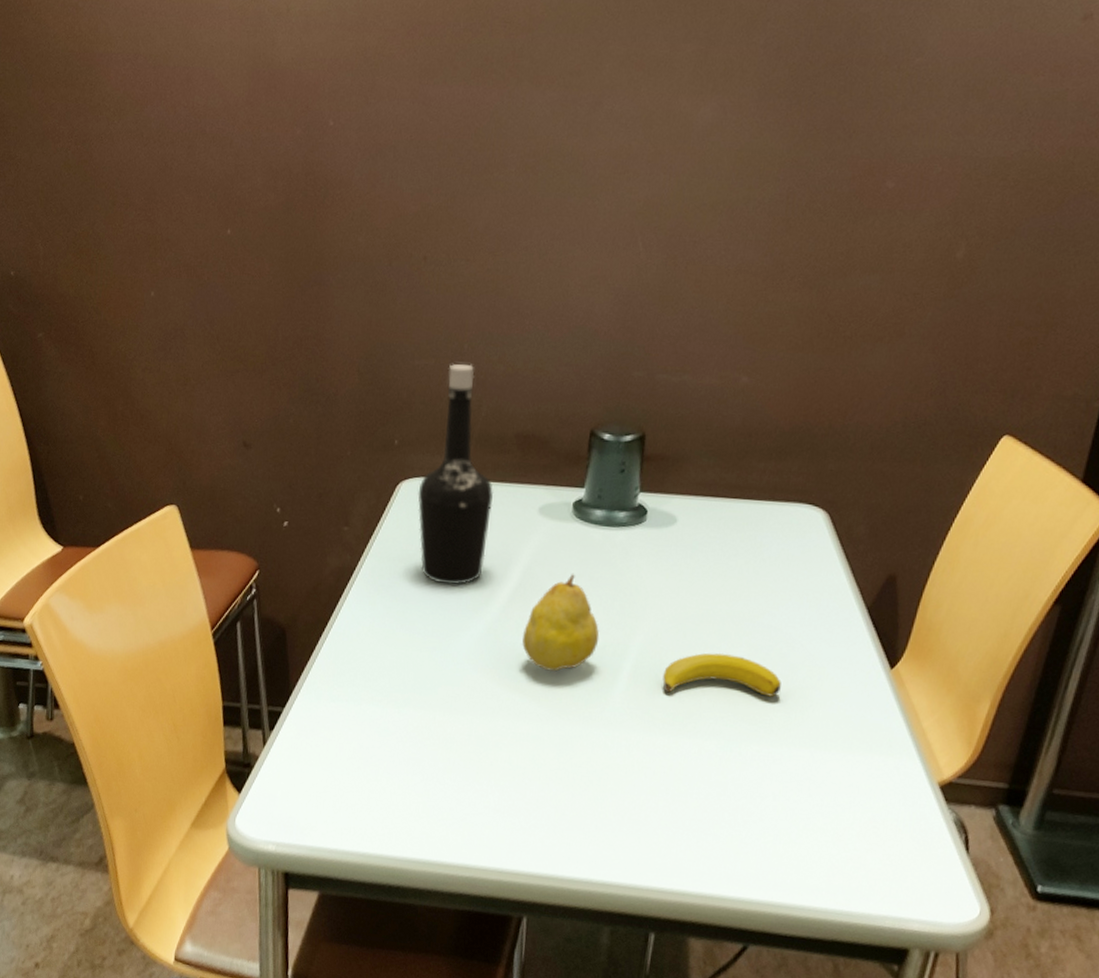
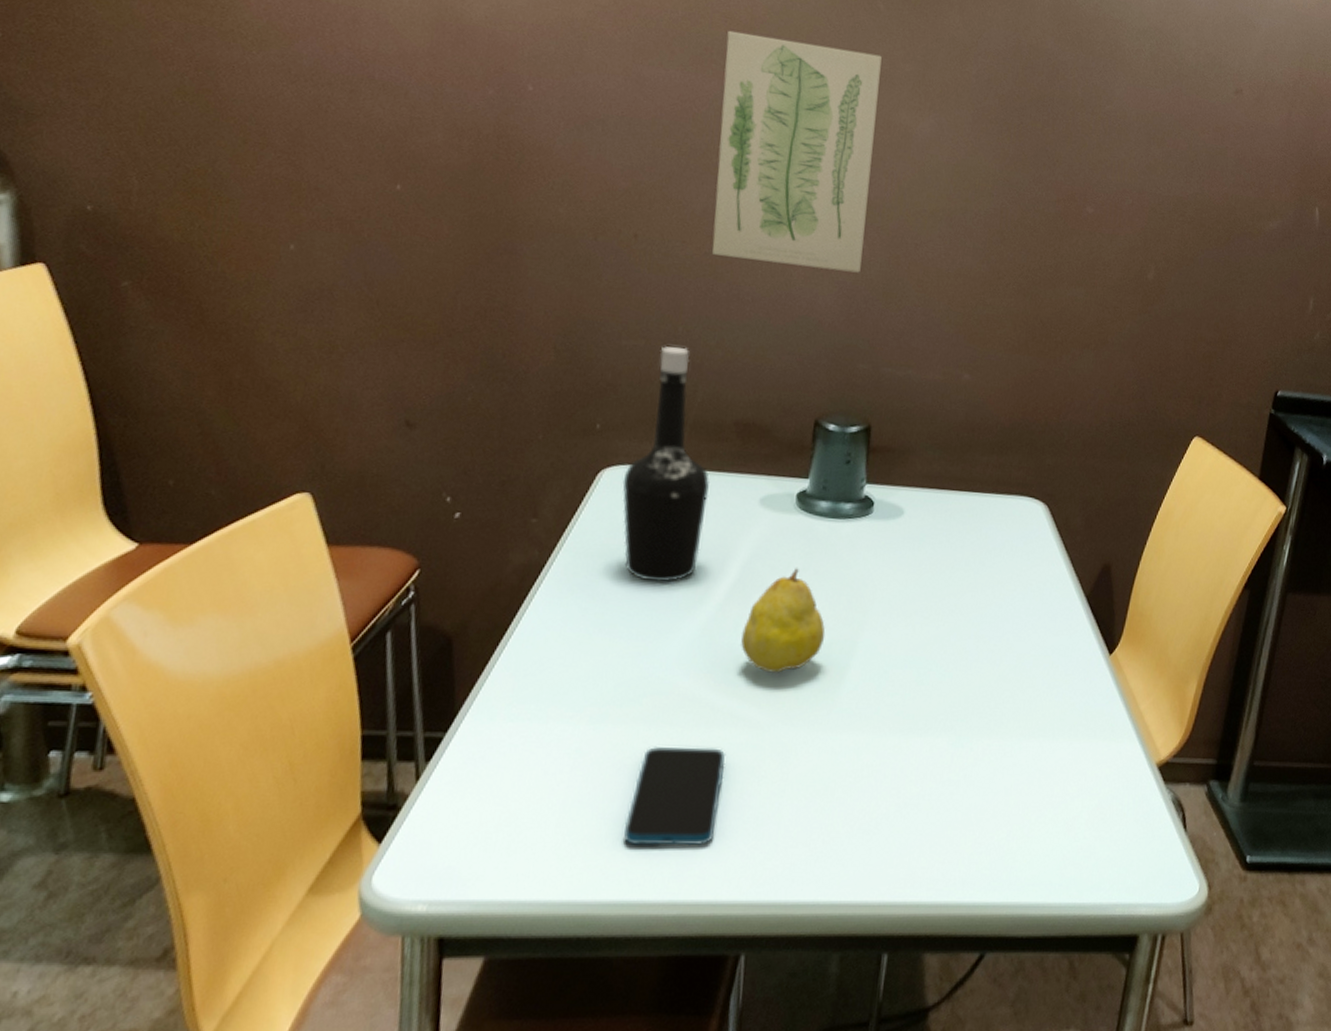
smartphone: none [425,730,510,820] -> present [624,745,726,846]
wall art: none [493,36,662,278] -> present [712,31,882,273]
banana: present [663,653,781,697] -> none [892,646,1010,690]

